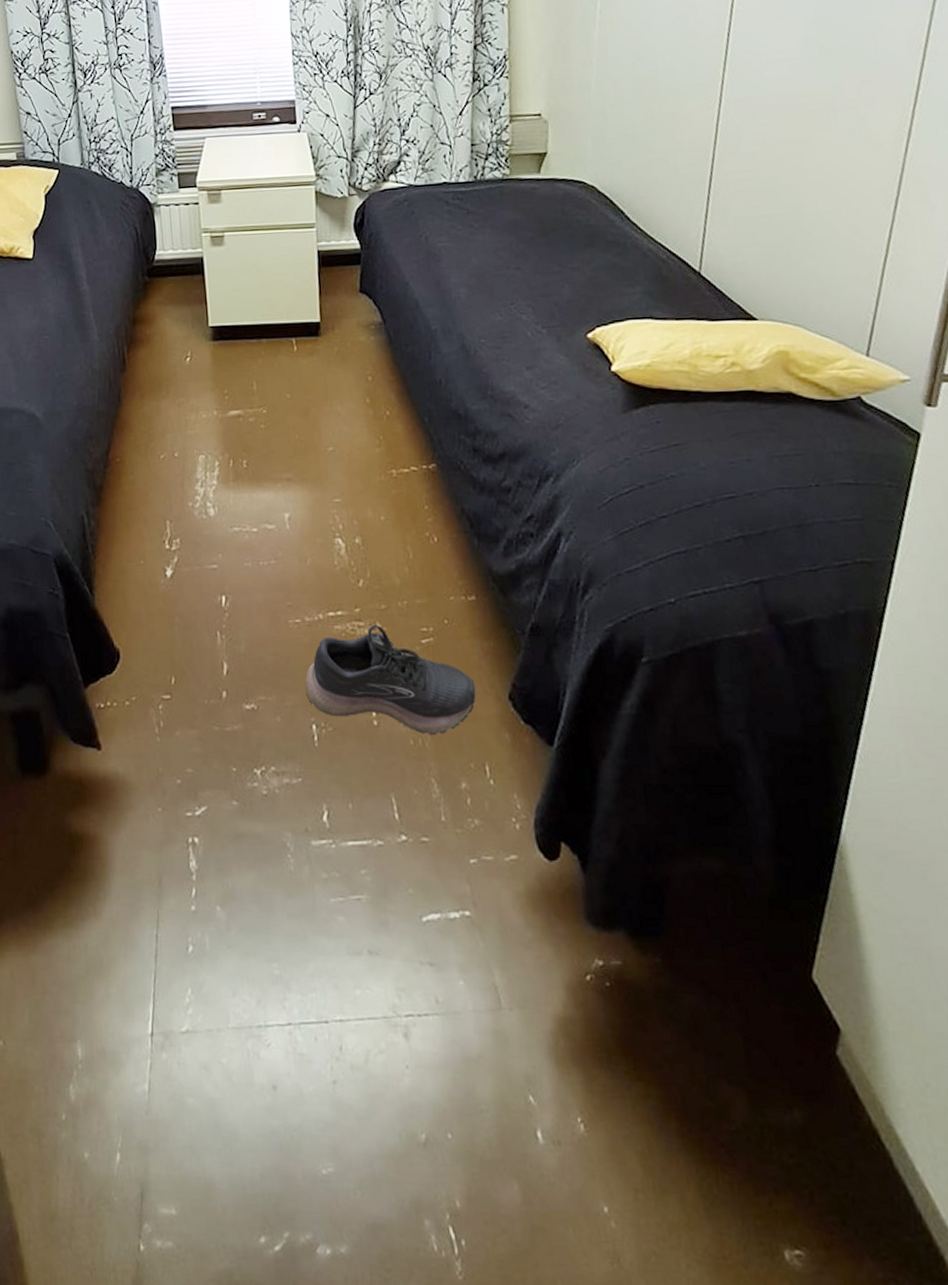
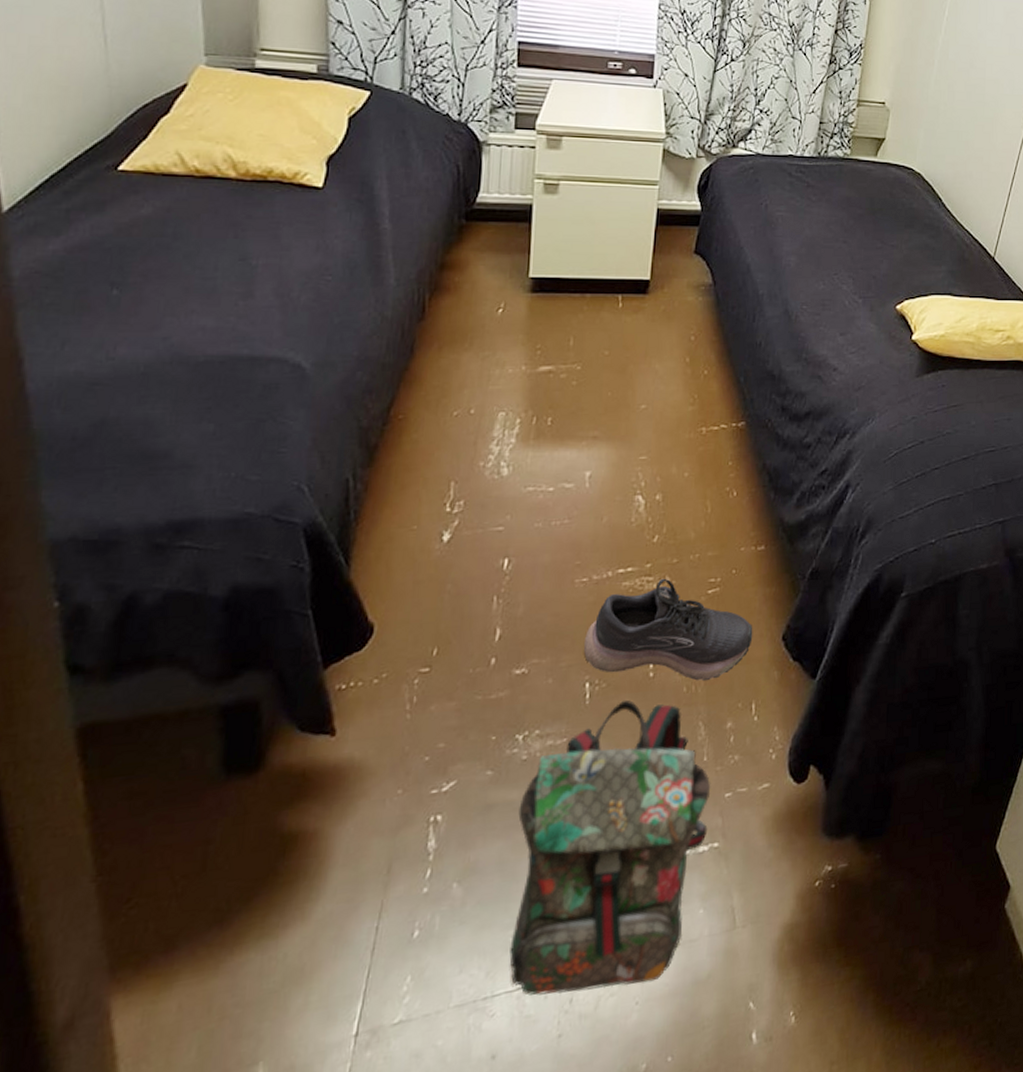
backpack: none [266,747,457,1048] -> present [509,700,711,996]

